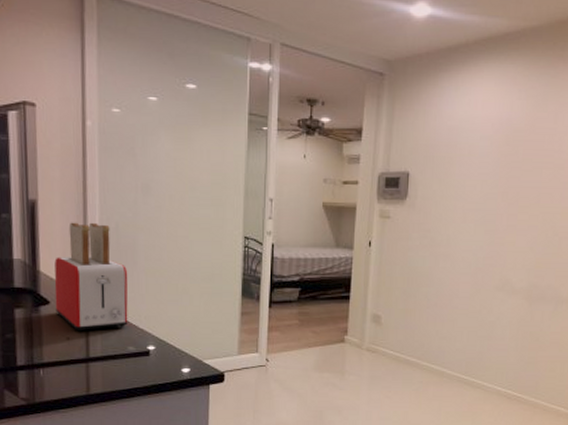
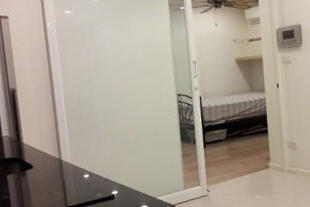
toaster: present [54,222,128,332] -> none [33,99,95,187]

